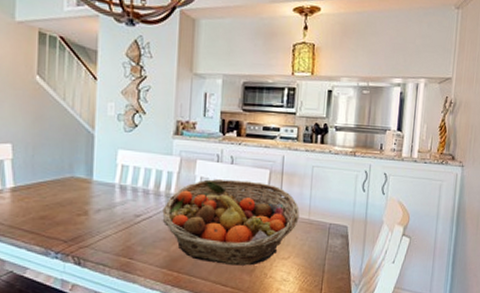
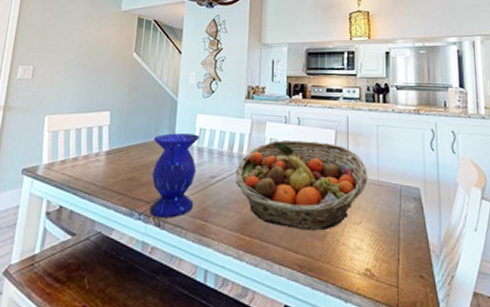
vase: none [67,170,122,256] -> present [149,133,200,218]

